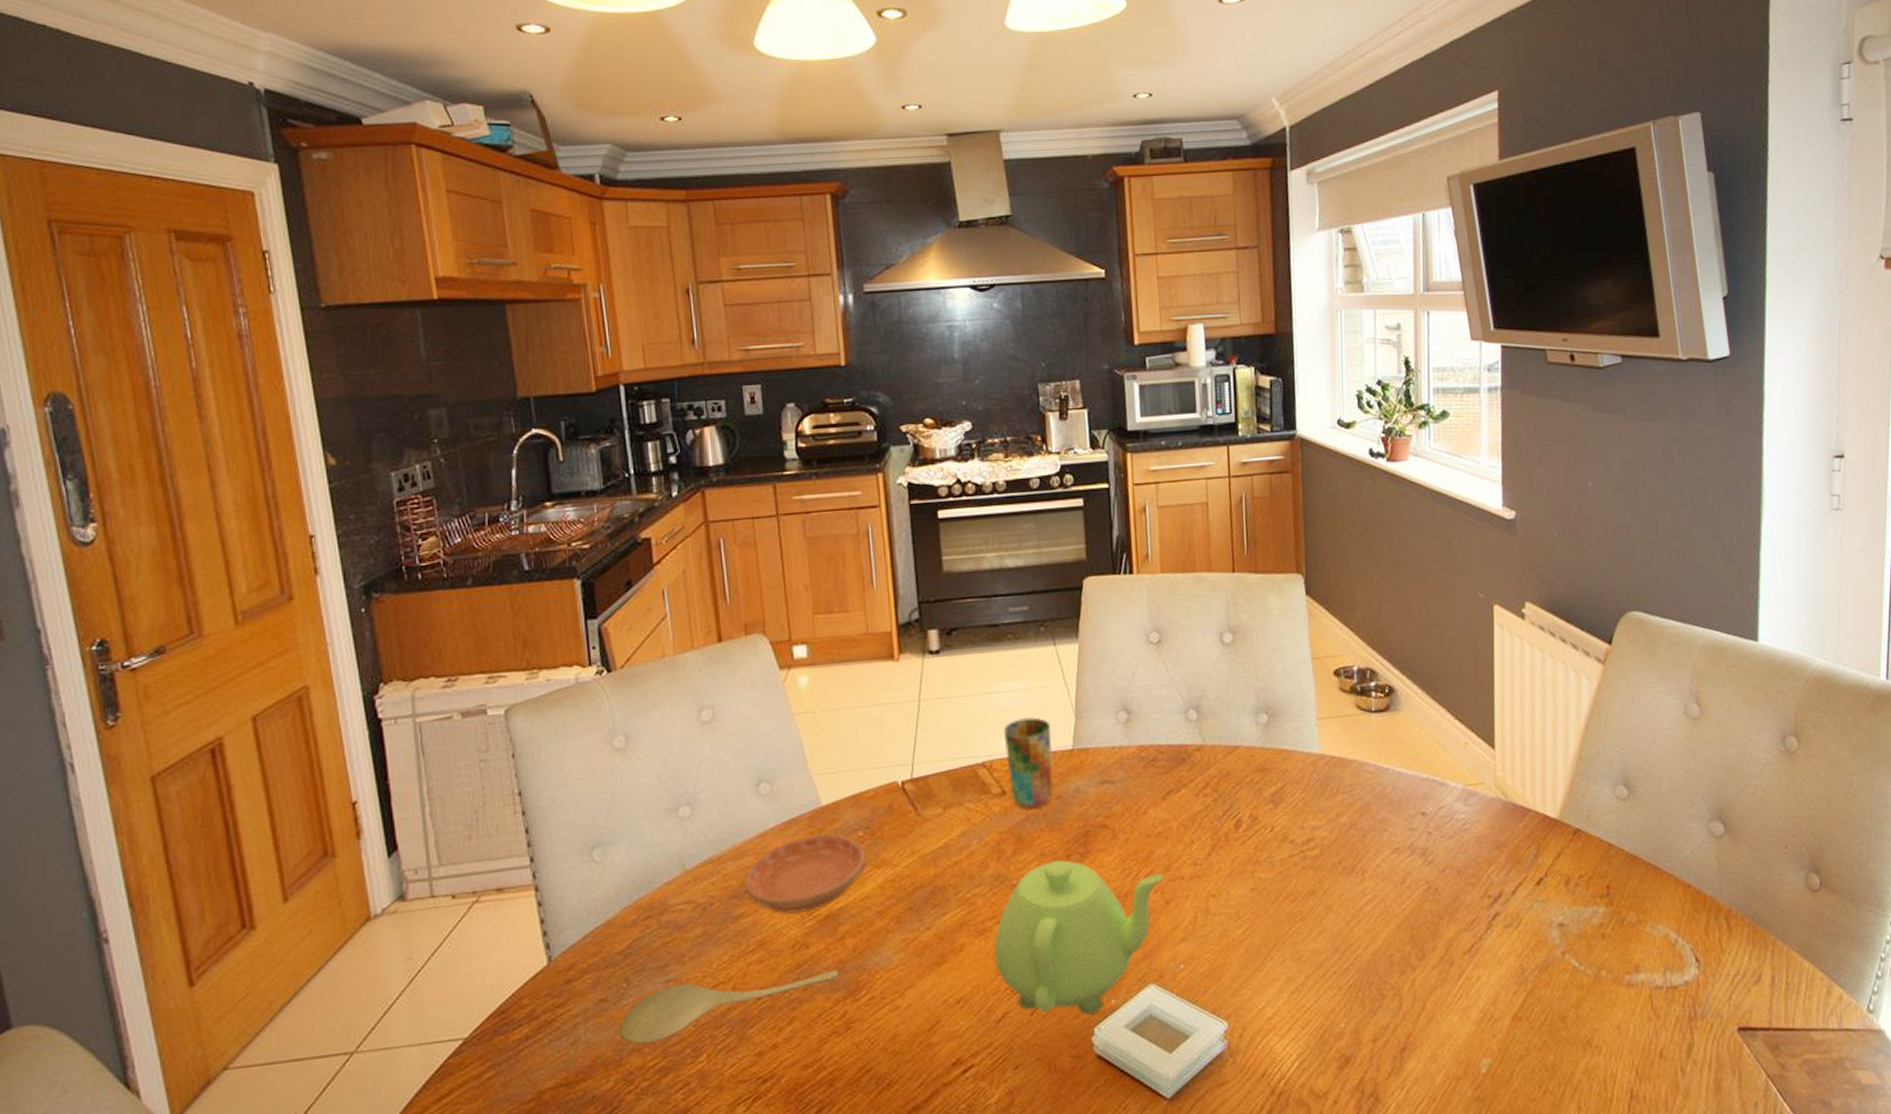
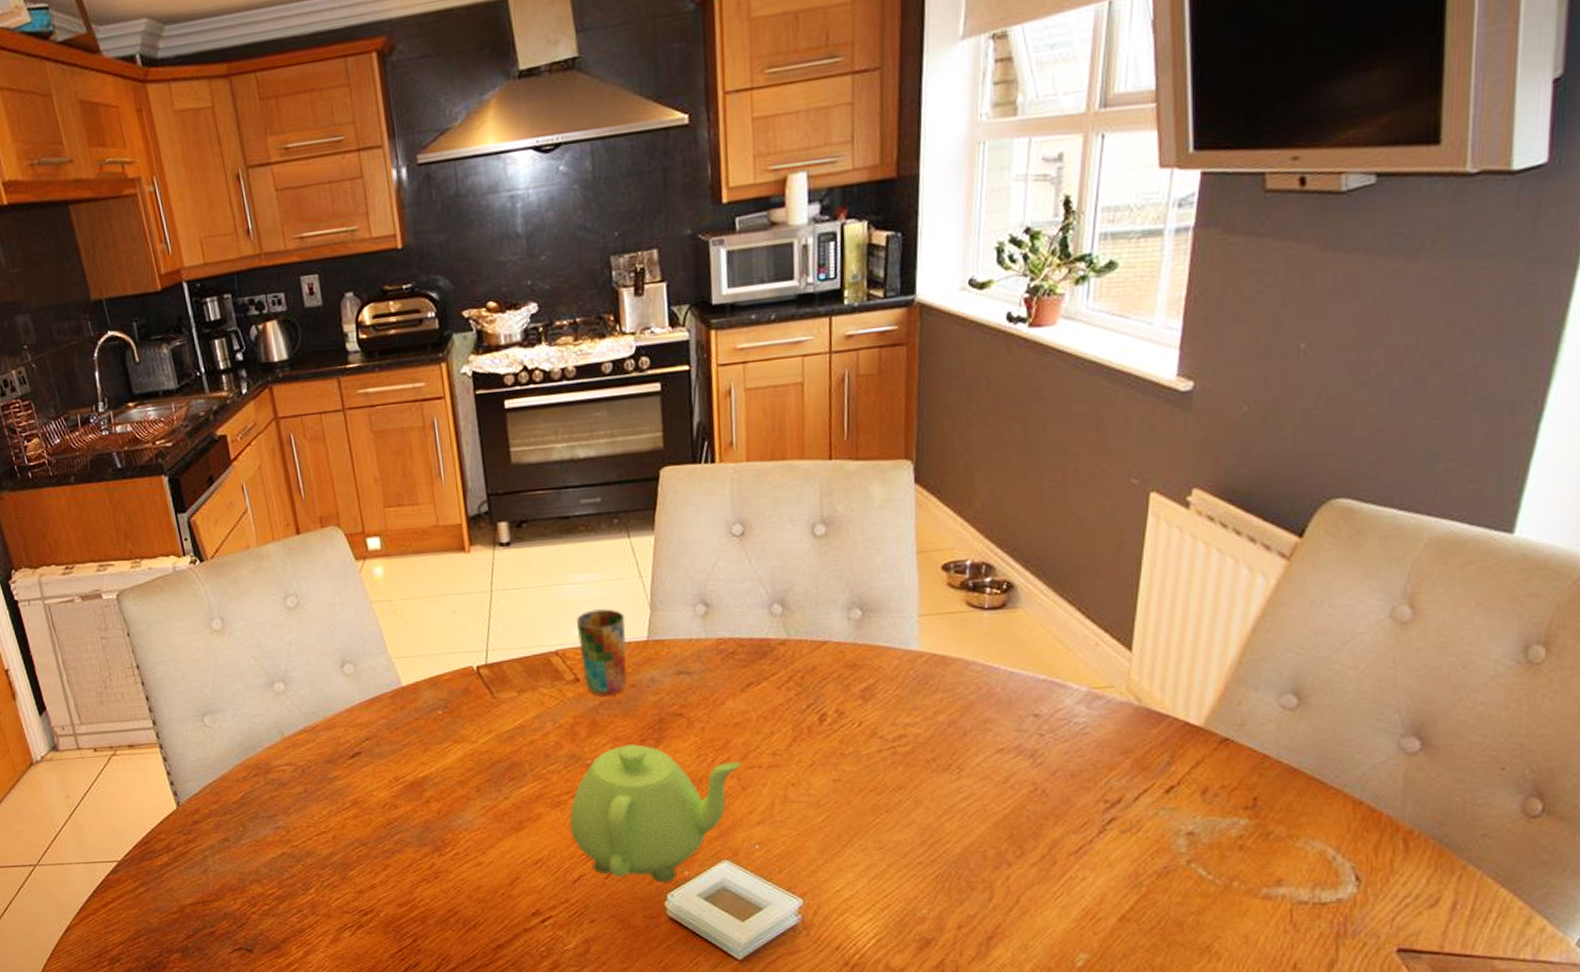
spoon: present [619,970,839,1044] -> none [241,829,426,876]
saucer: present [744,834,865,914] -> none [336,711,445,779]

